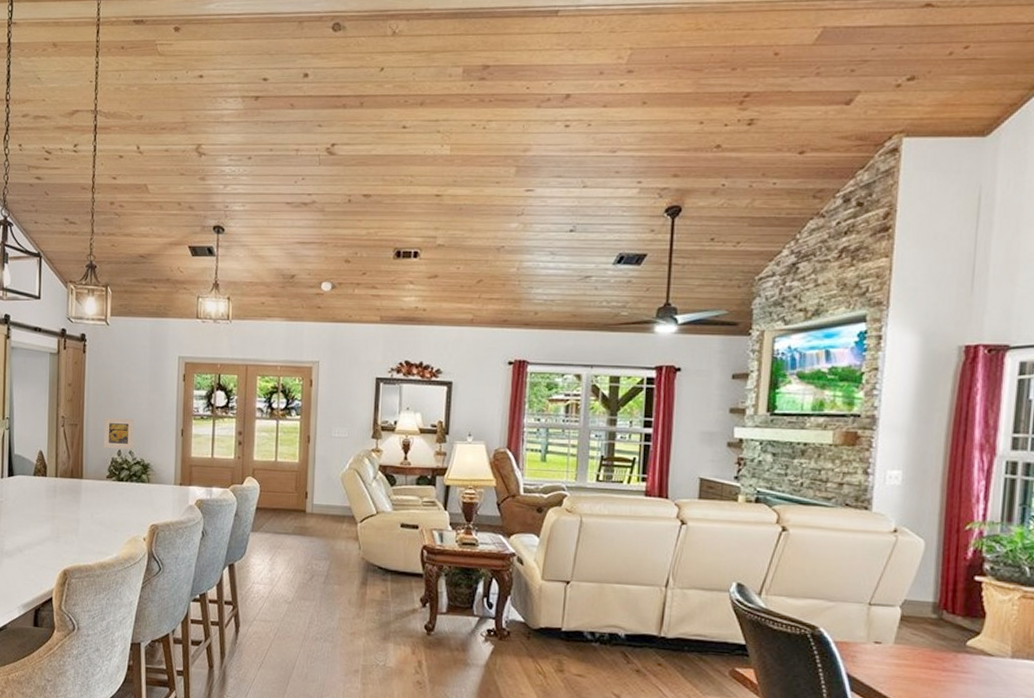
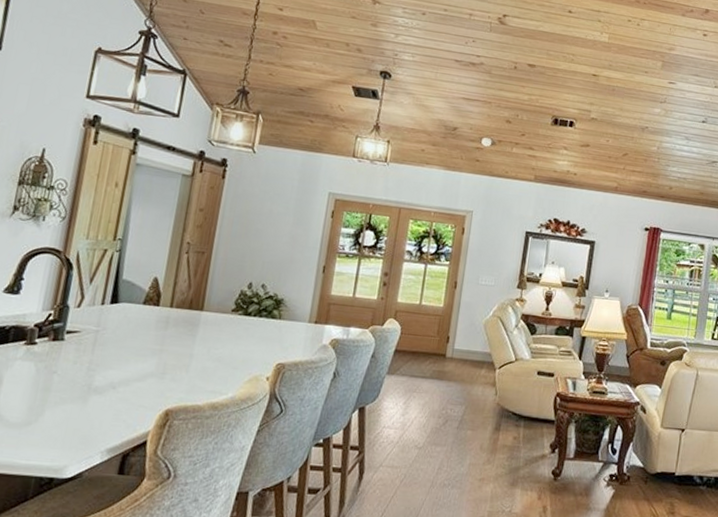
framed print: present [103,417,134,450] -> none [232,247,272,284]

